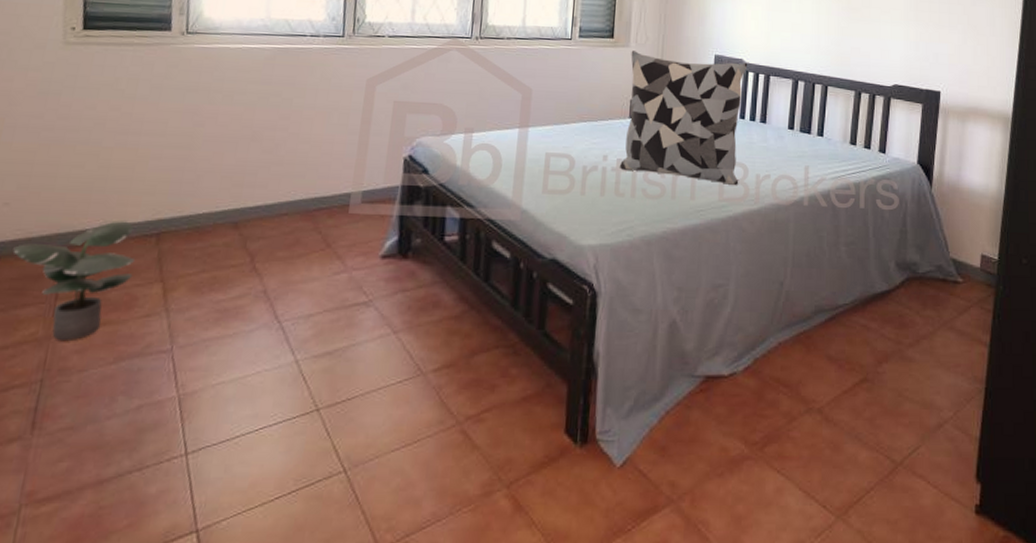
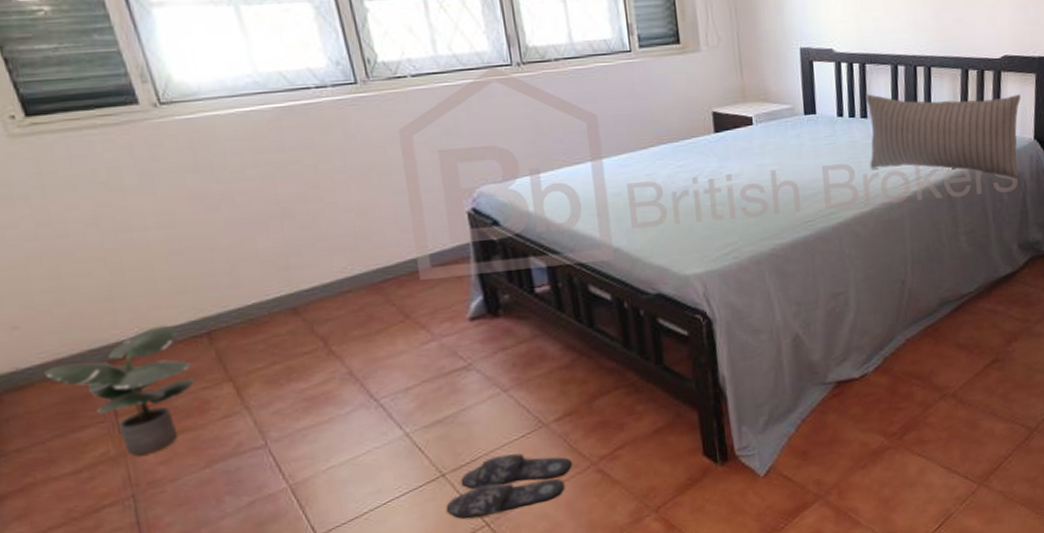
slippers: none [310,399,438,462] -> present [445,453,571,519]
pillow: present [619,51,748,185] -> none [703,53,846,191]
pillow: none [763,102,907,199] -> present [866,94,1021,179]

